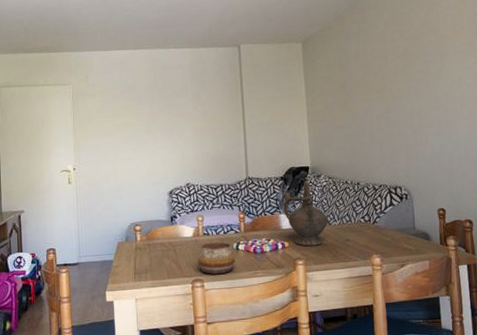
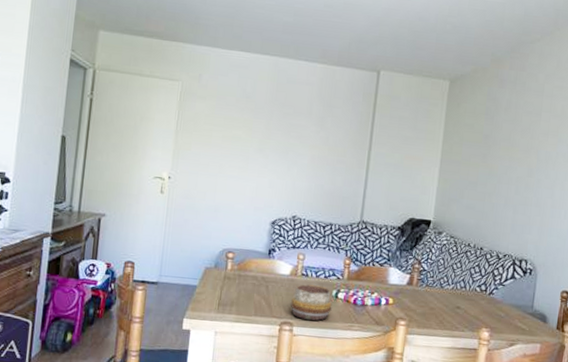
ceremonial vessel: present [282,182,328,247] -> none [394,237,442,308]

